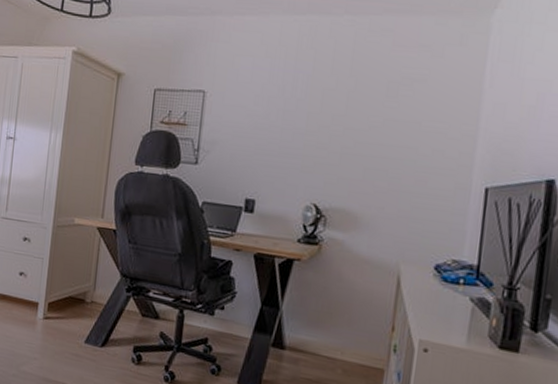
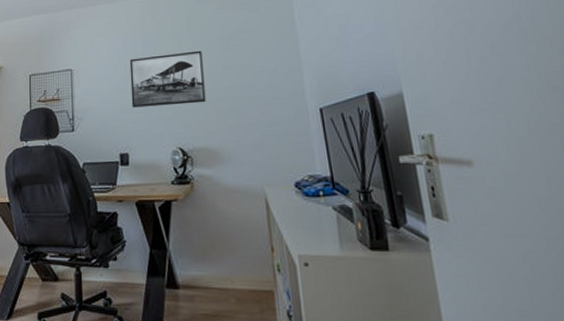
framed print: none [268,90,363,158] -> present [129,50,206,108]

